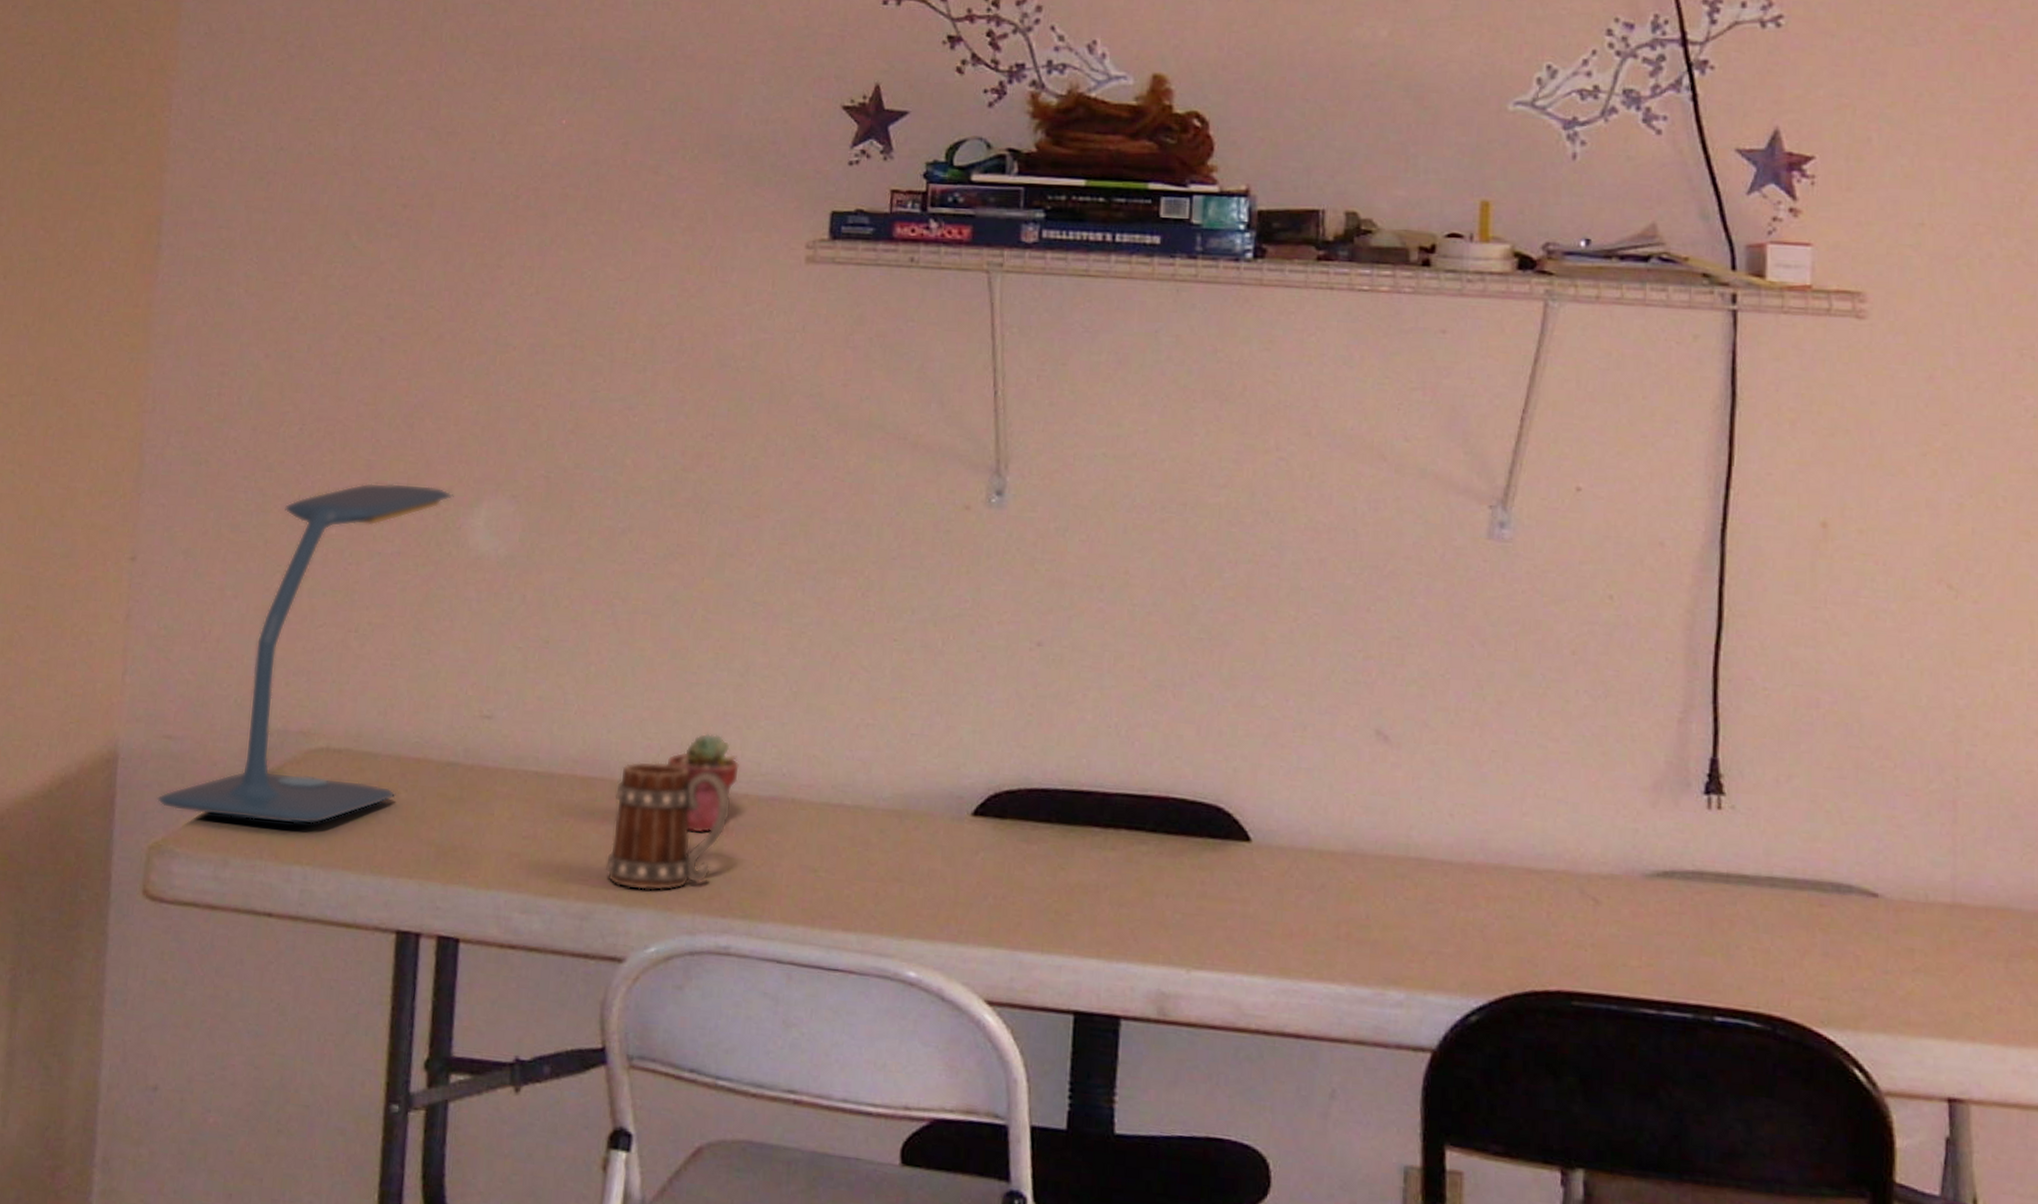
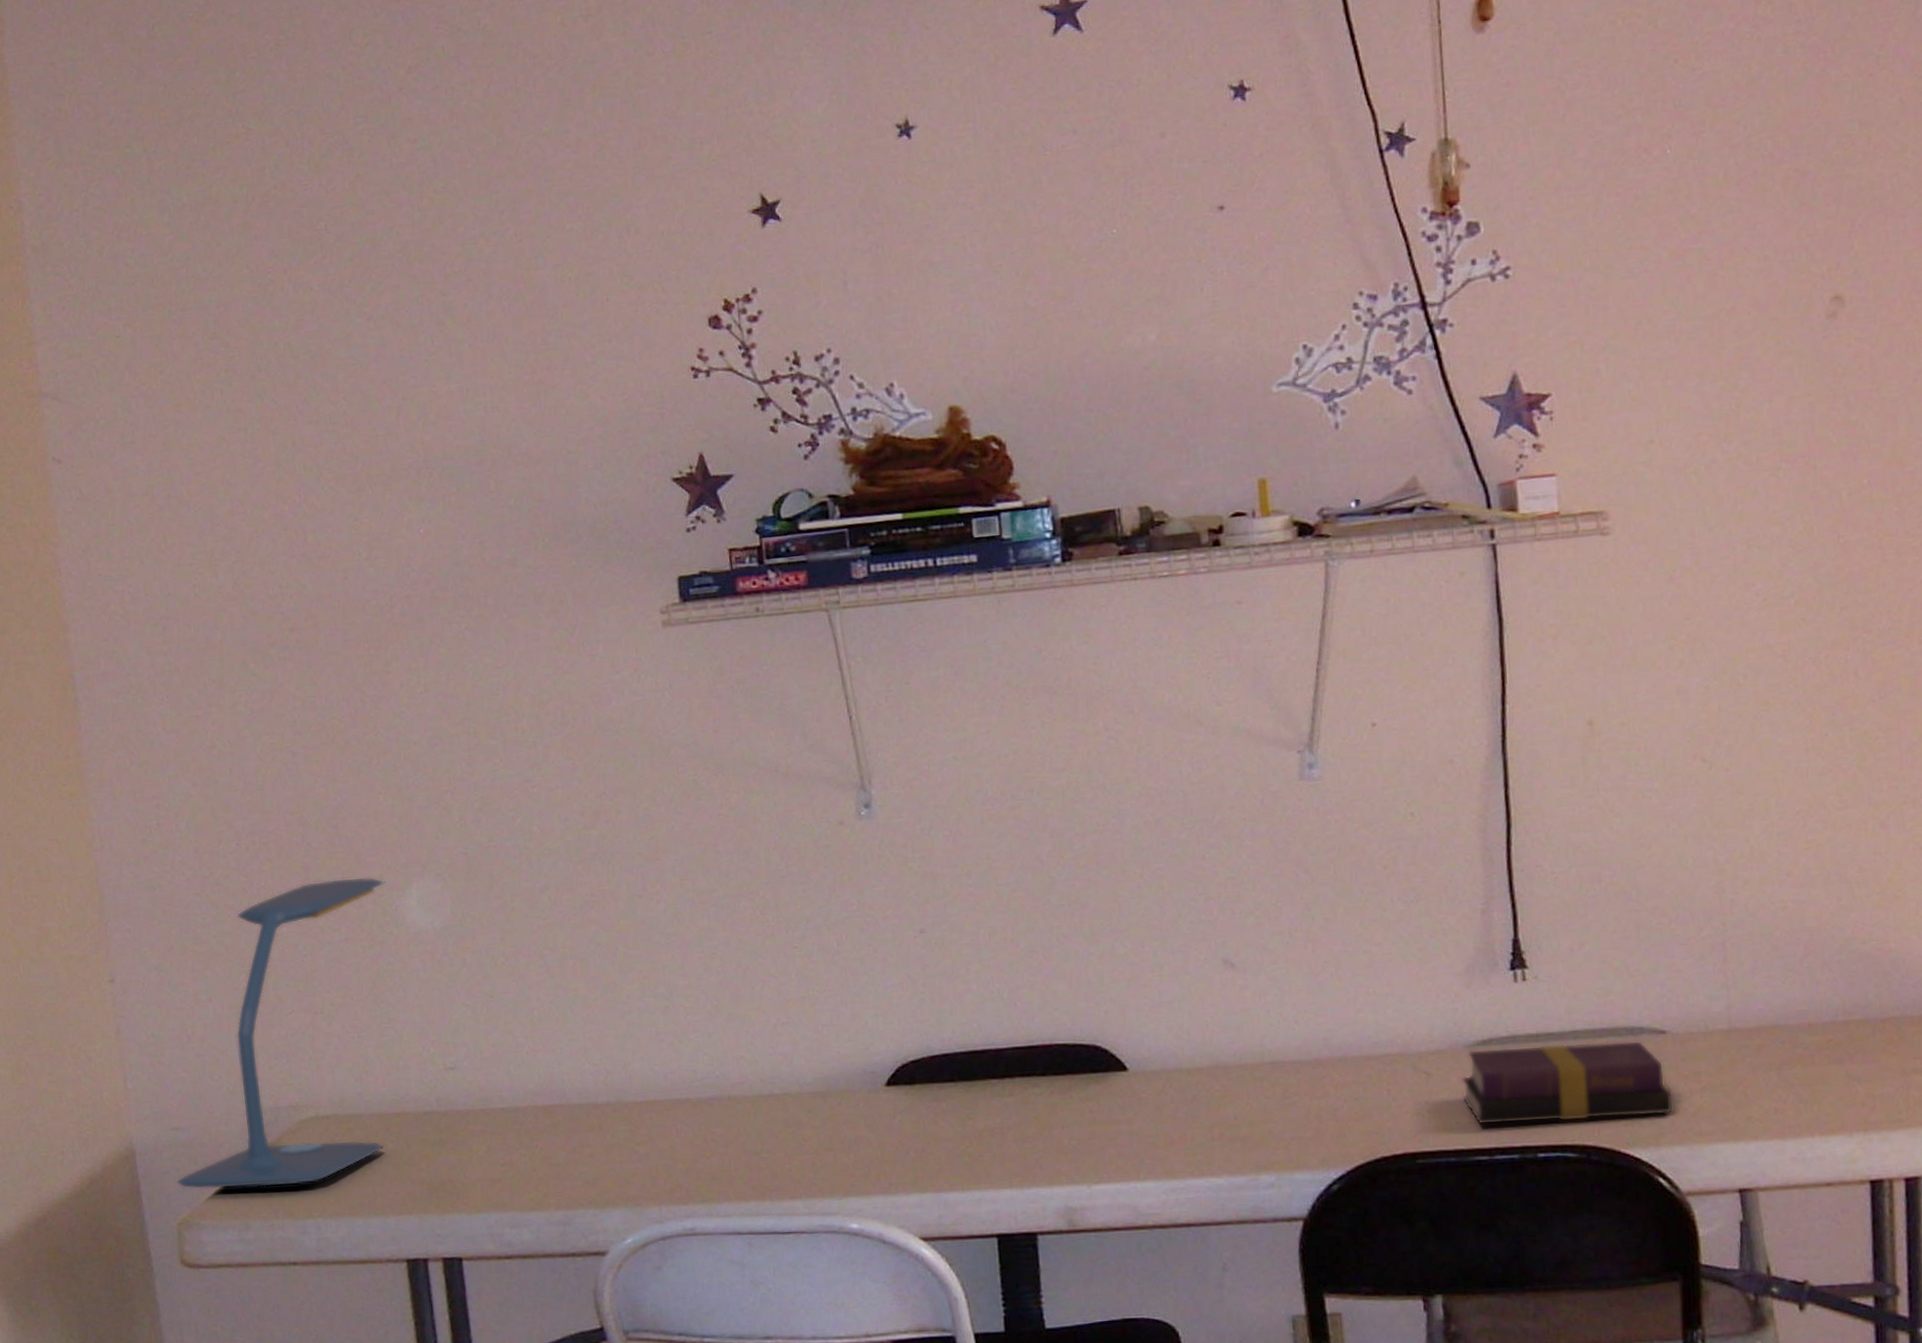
mug: present [605,761,731,891] -> none [574,1082,677,1193]
potted succulent: present [665,733,740,834] -> none [613,1051,679,1139]
book: none [1634,880,1881,994] -> present [1462,1040,1674,1126]

